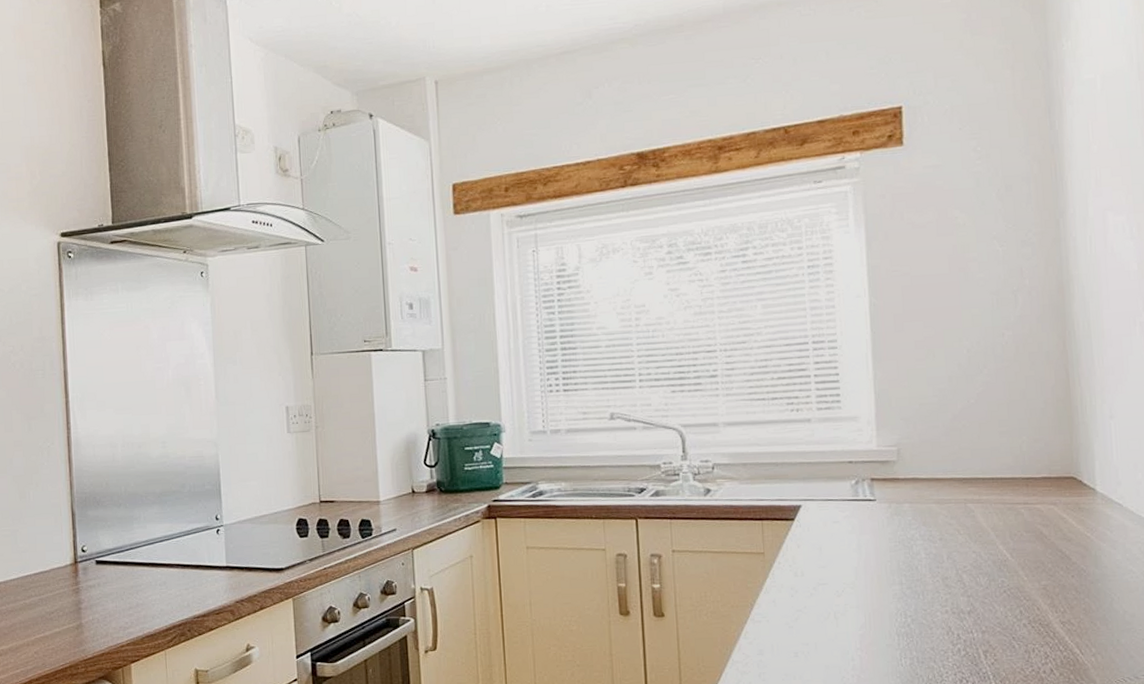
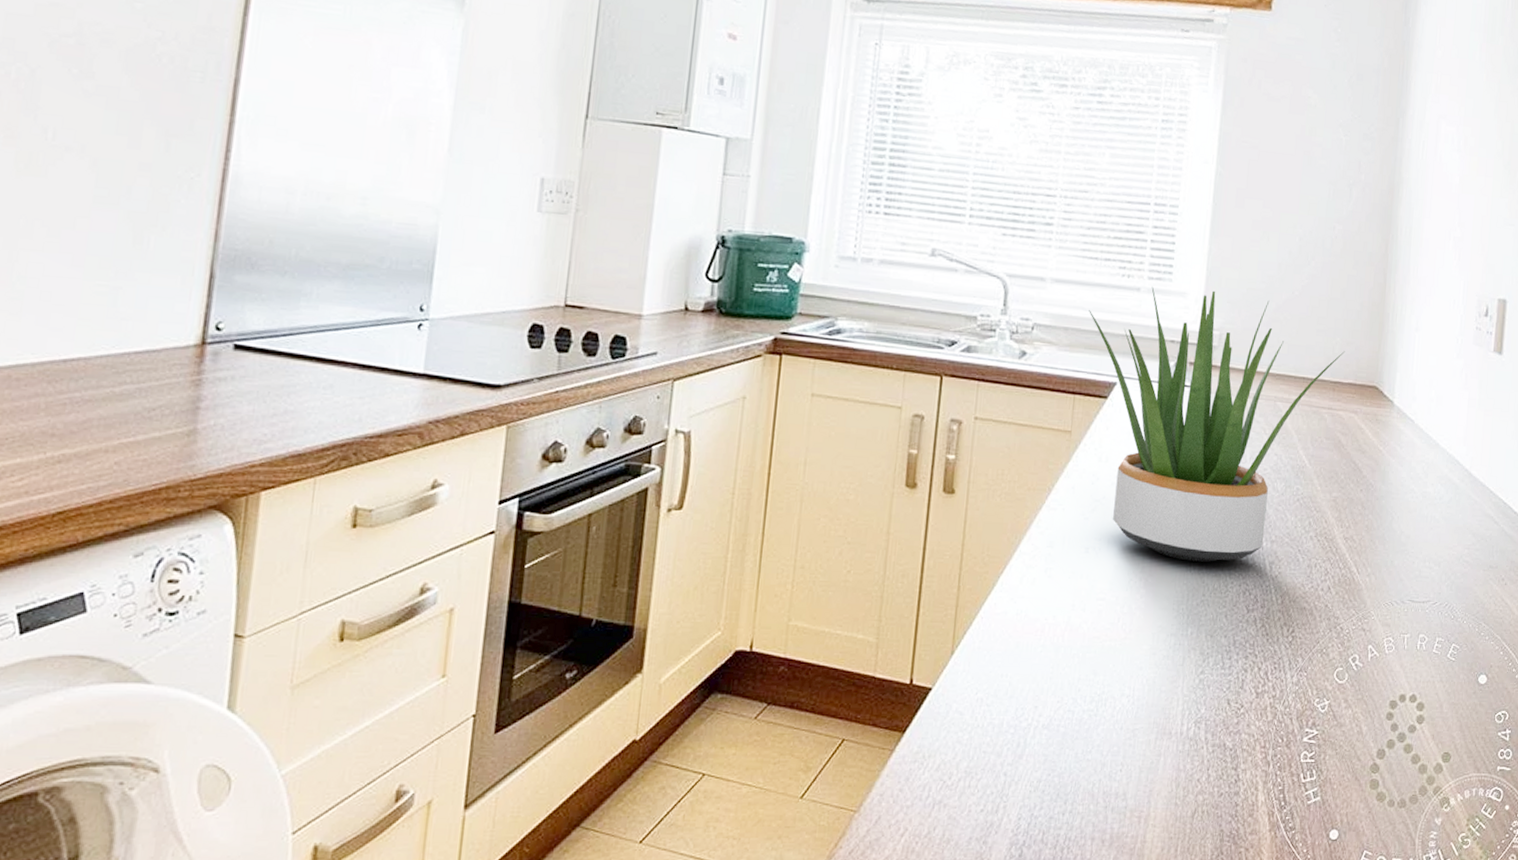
potted plant: none [764,411,1033,657] -> present [1089,286,1345,562]

